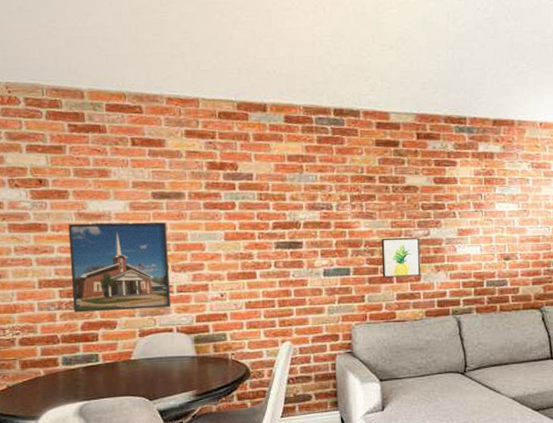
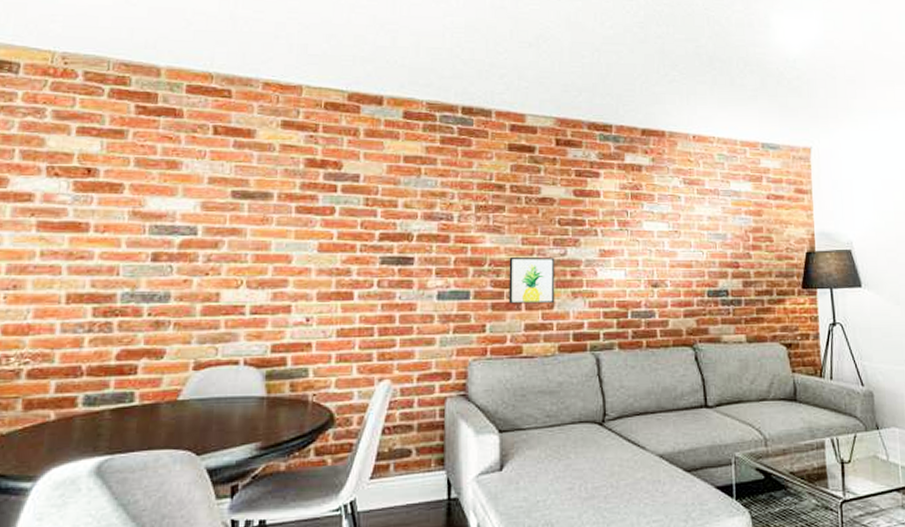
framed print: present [68,222,172,313] -> none [109,224,246,337]

